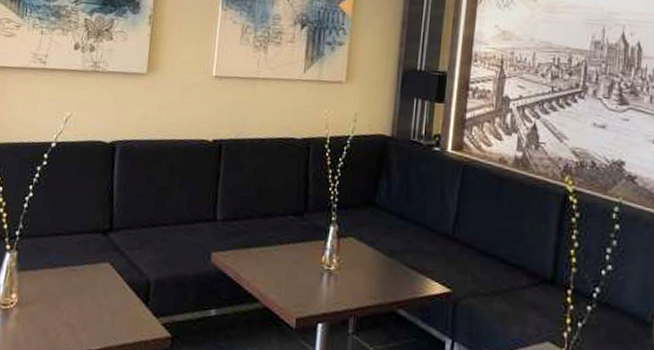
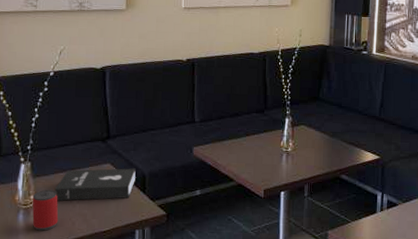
beverage can: none [11,288,44,341] -> present [32,189,59,231]
booklet: none [40,266,140,311] -> present [54,168,136,201]

